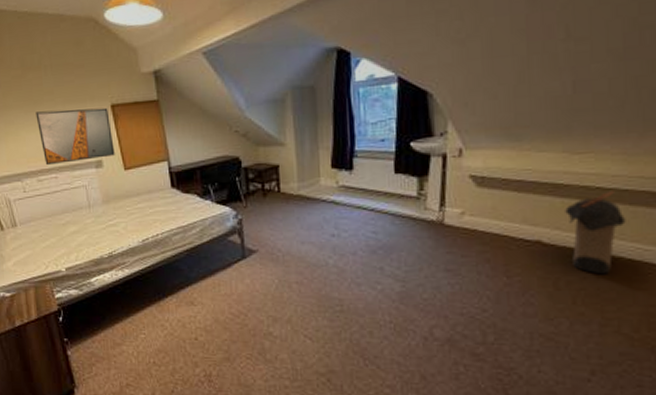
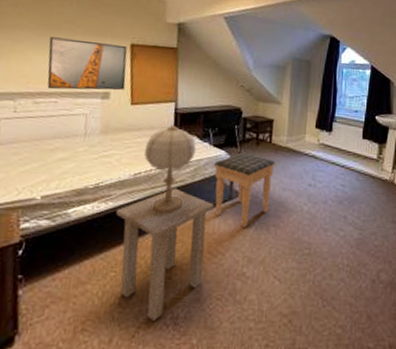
side table: none [133,251,229,379] -> present [116,188,214,322]
table lamp: none [147,185,199,278] -> present [144,124,197,214]
footstool: none [220,206,288,286] -> present [214,152,275,227]

